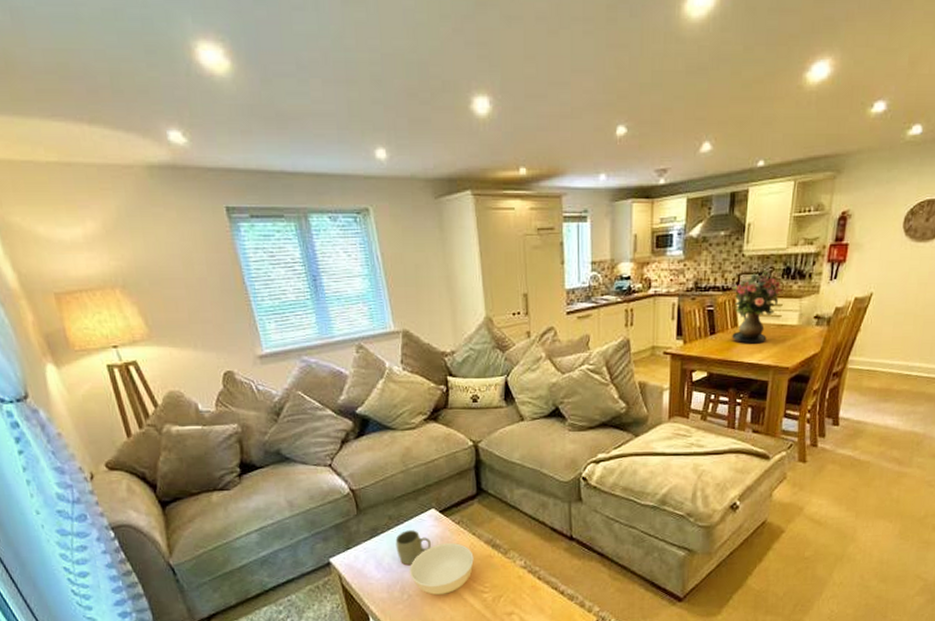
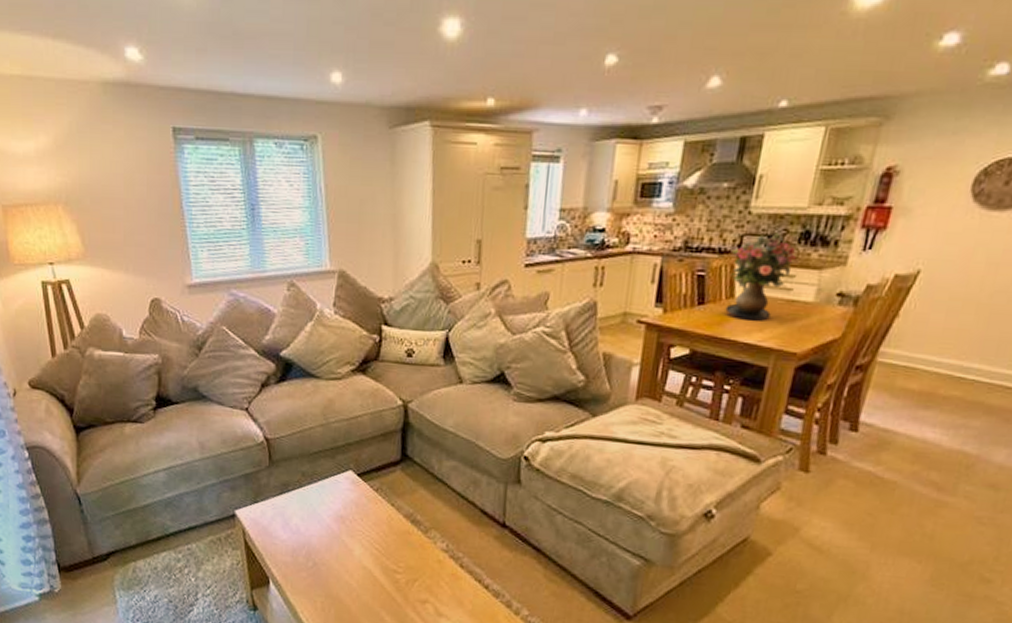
mug: present [395,530,431,566] -> none [306,490,344,530]
bowl: present [409,543,474,595] -> none [317,510,390,568]

